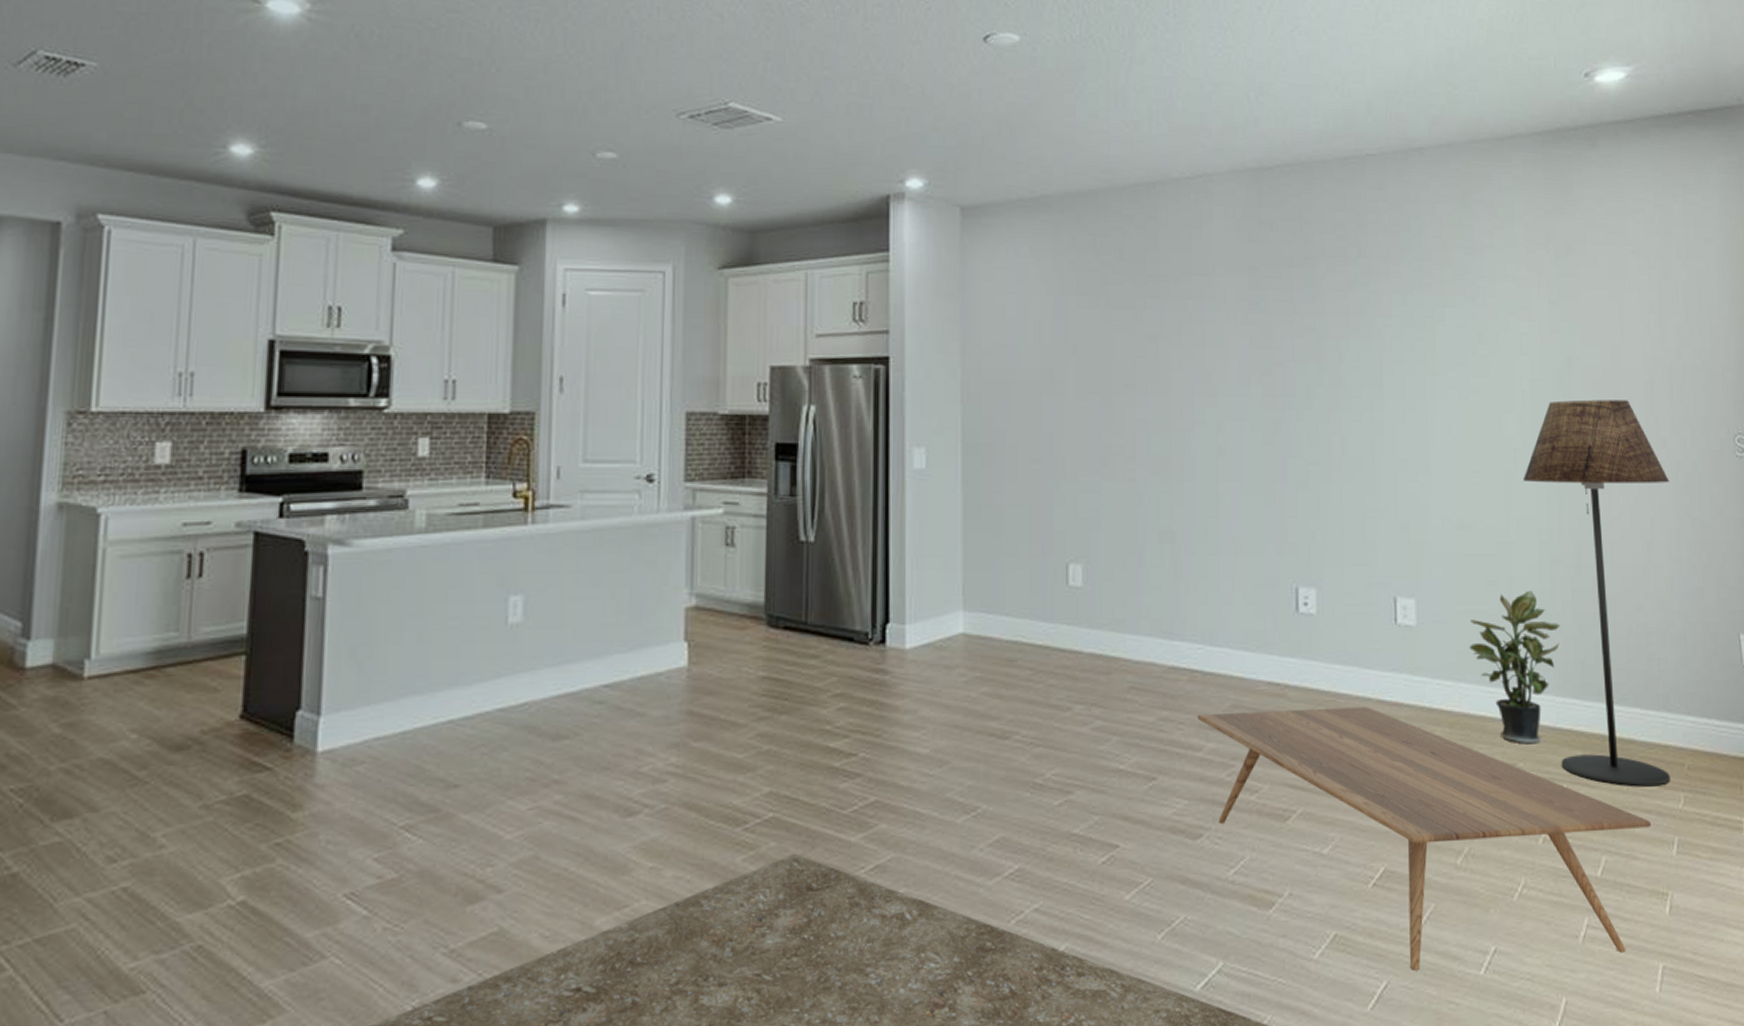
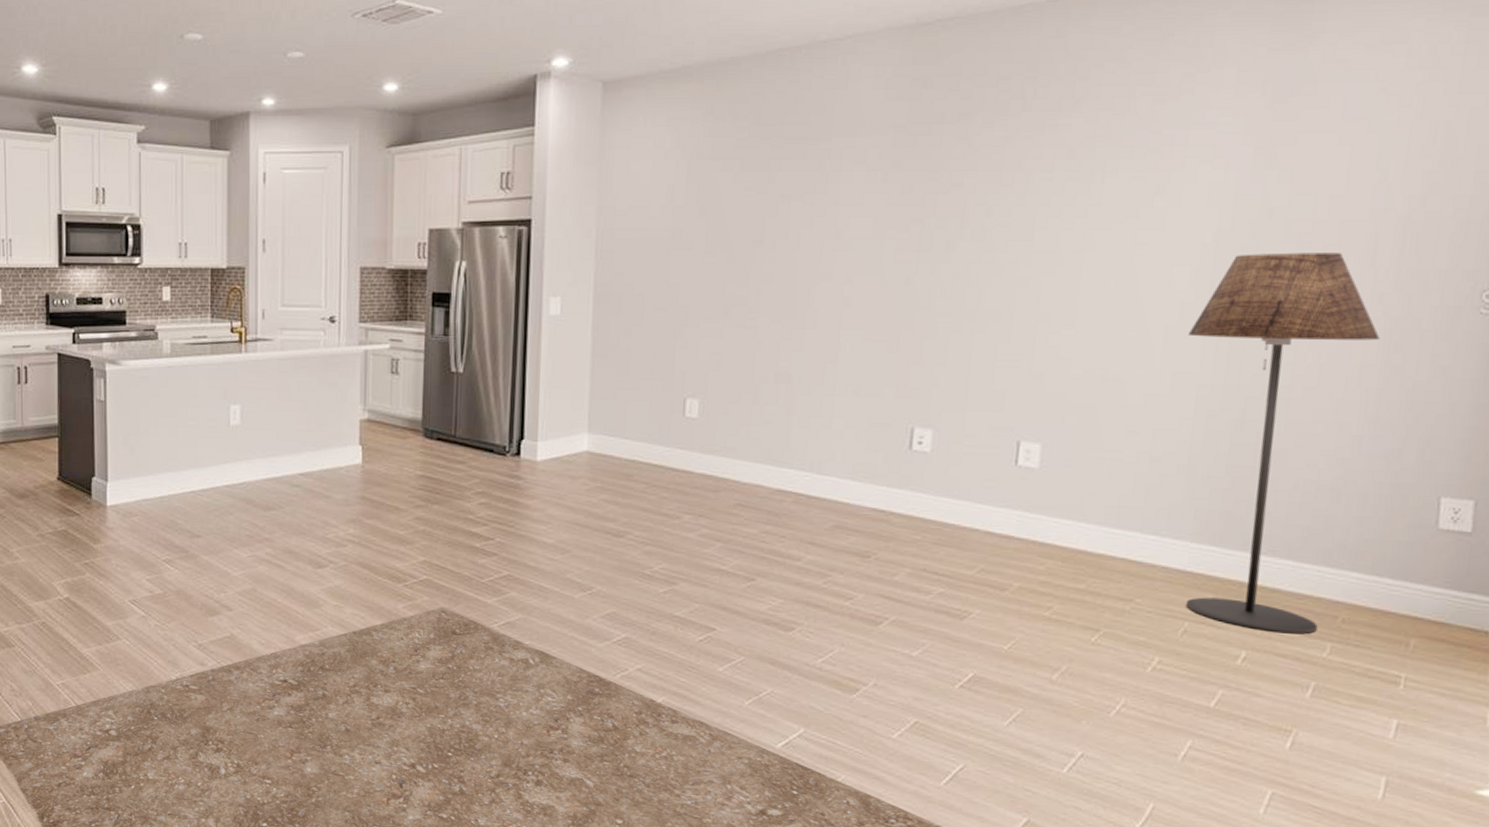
coffee table: present [1197,706,1652,970] -> none [799,531,1285,775]
potted plant: present [1469,590,1560,745] -> none [1096,442,1209,584]

